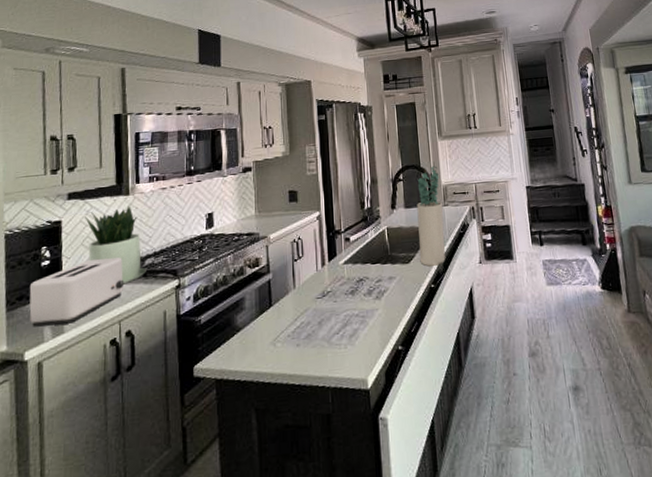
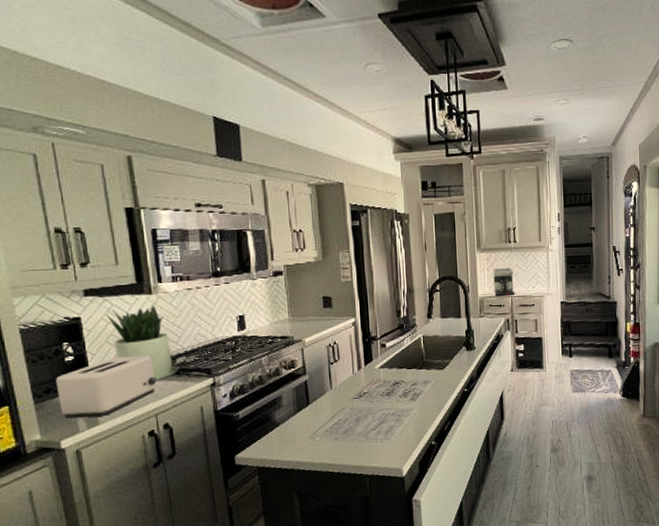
vase: present [416,161,446,267] -> none [453,273,479,373]
coffee maker: none [455,154,479,184] -> present [493,268,515,297]

